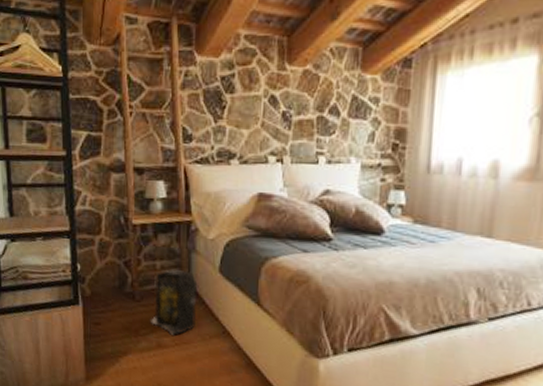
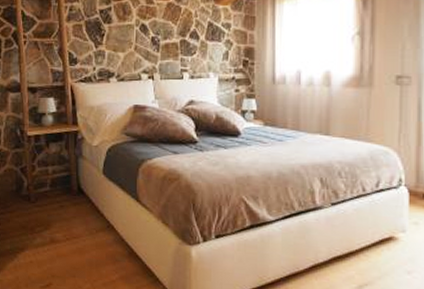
backpack: present [150,270,198,335] -> none [44,174,85,231]

